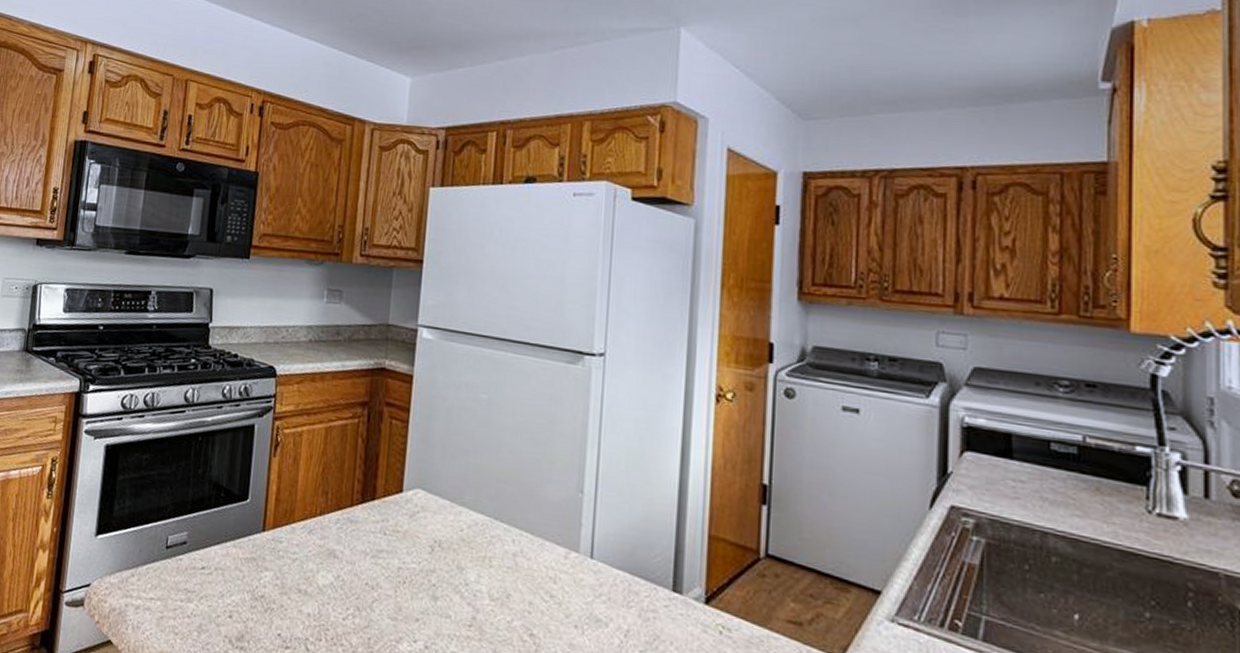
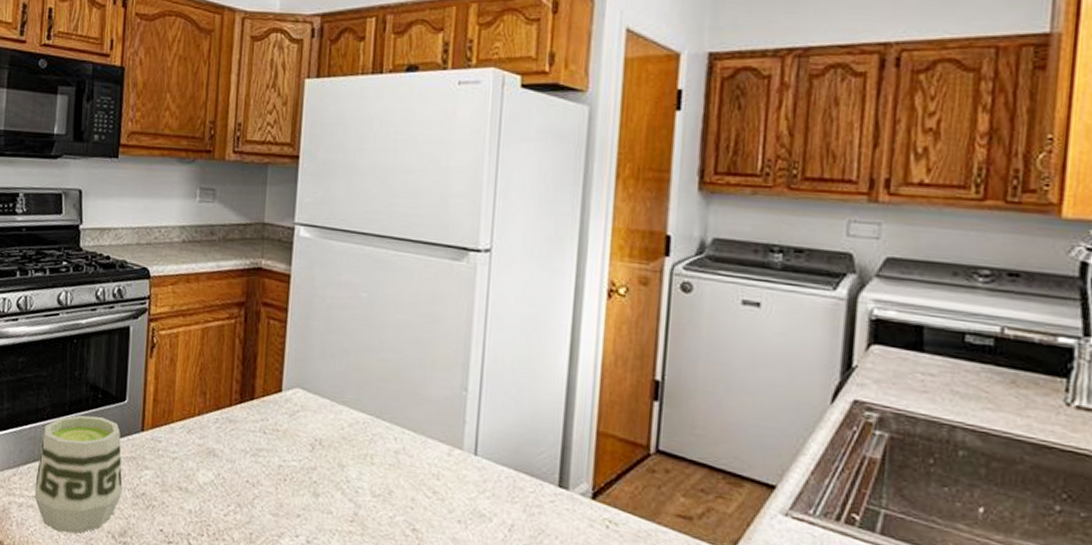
cup: none [152,514,242,638] -> present [34,415,123,534]

